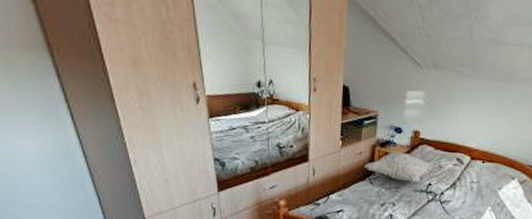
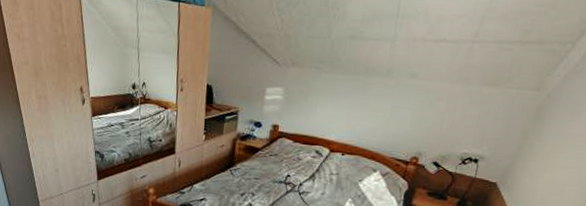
decorative pillow: present [364,152,437,183] -> none [226,145,295,174]

